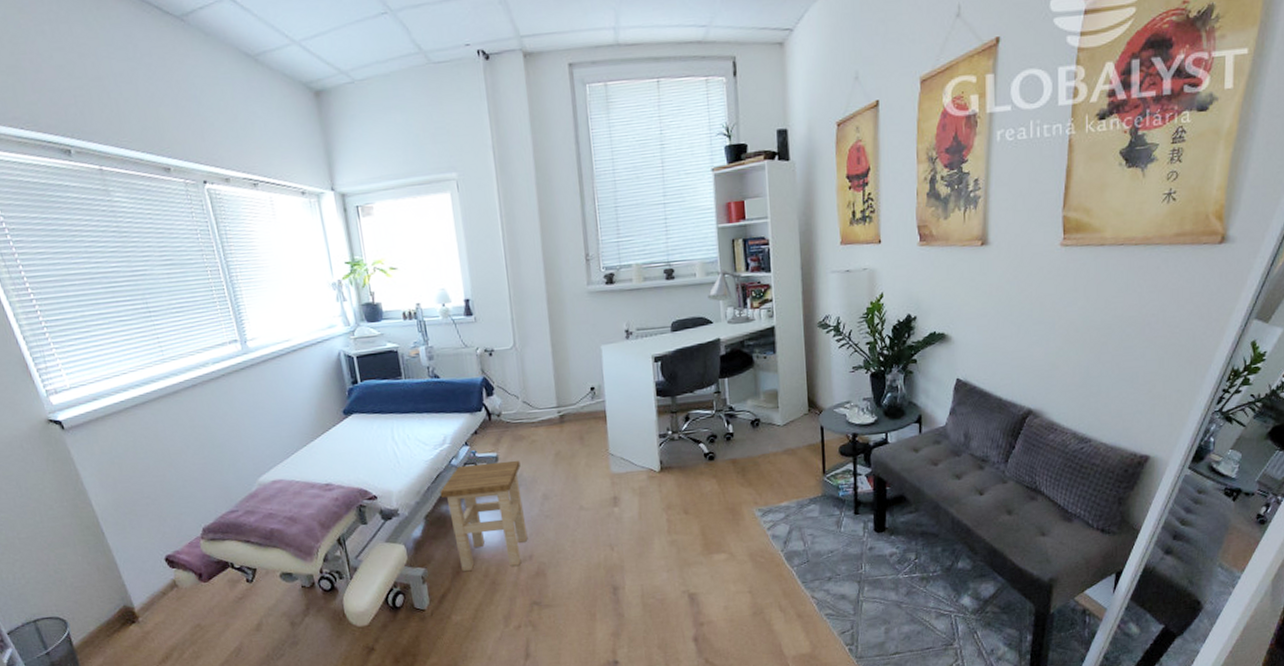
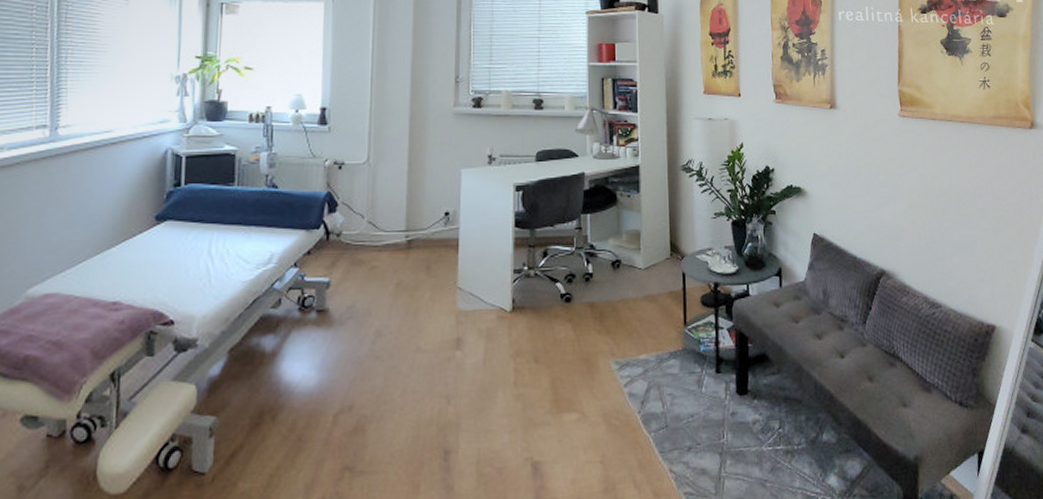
stool: present [439,460,528,571] -> none [253,288,355,423]

